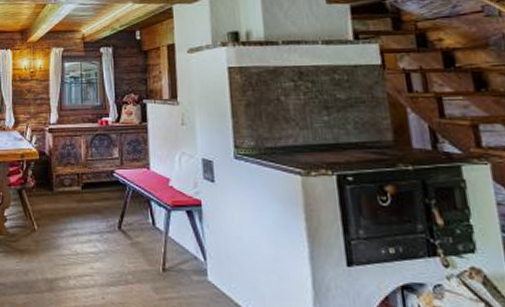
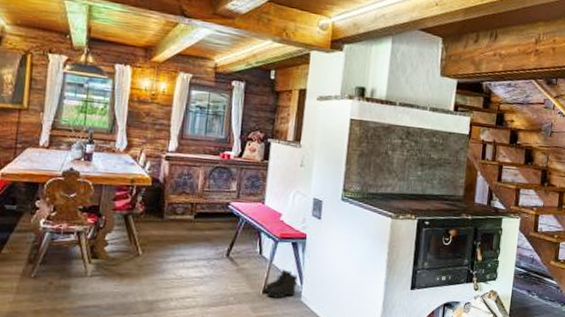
boots: none [163,242,201,277] -> present [263,269,298,298]

